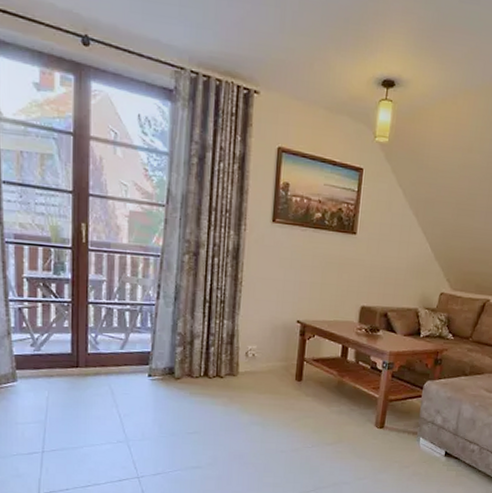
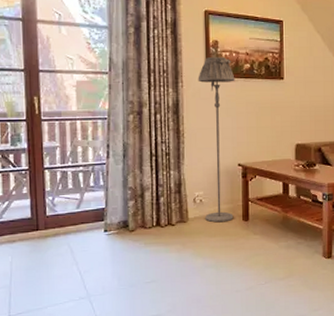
floor lamp: none [256,200,304,380] -> present [198,56,235,223]

